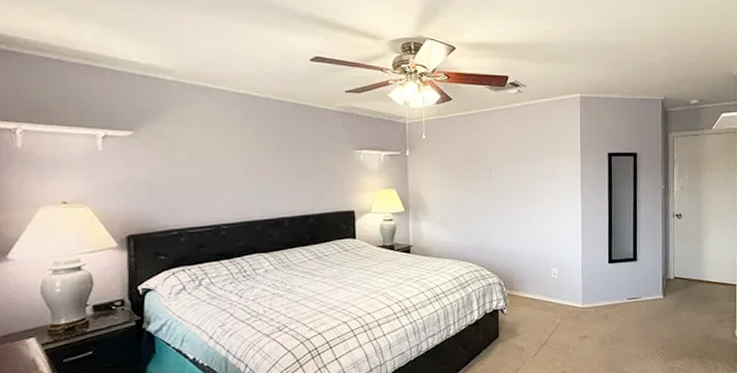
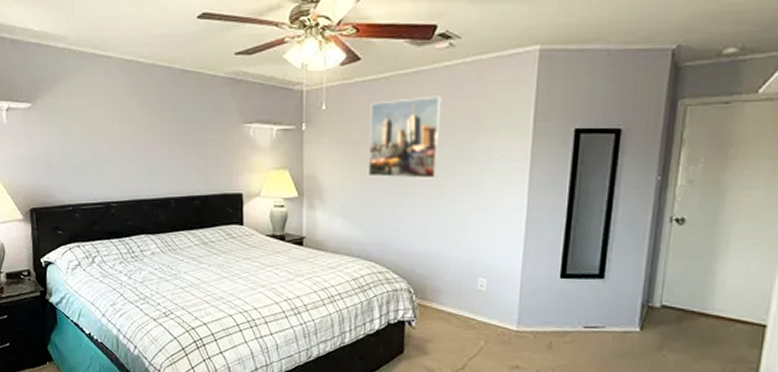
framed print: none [462,128,516,193] -> present [367,95,442,179]

